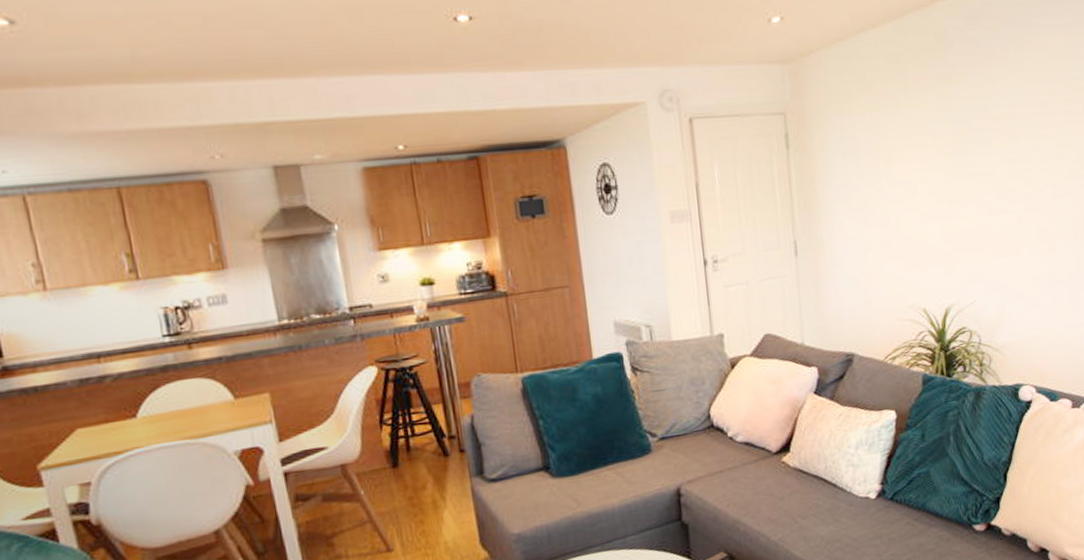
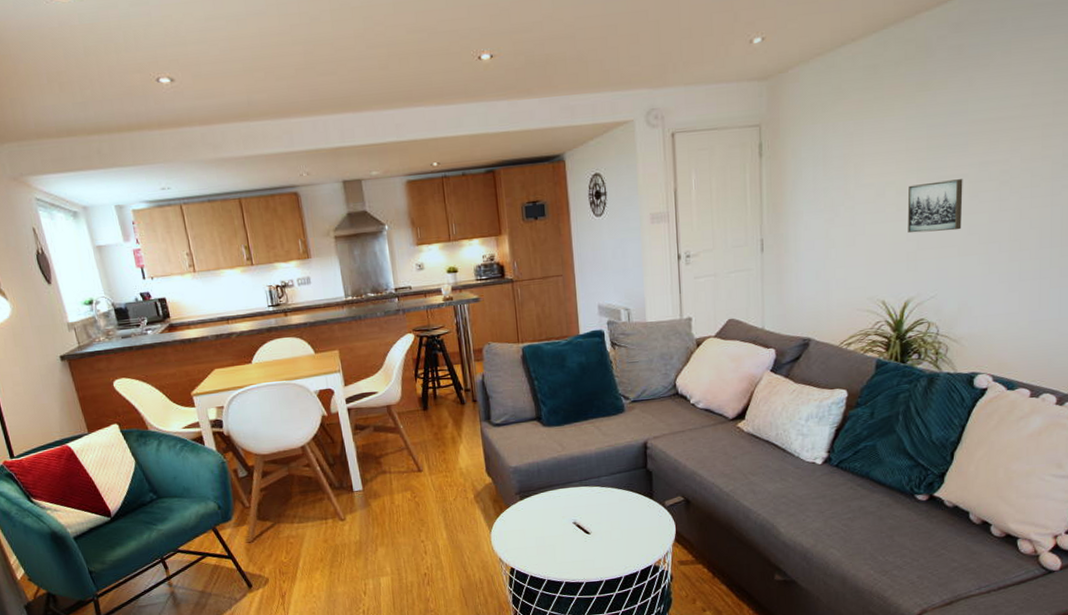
wall art: none [939,177,993,235] -> present [907,179,963,234]

